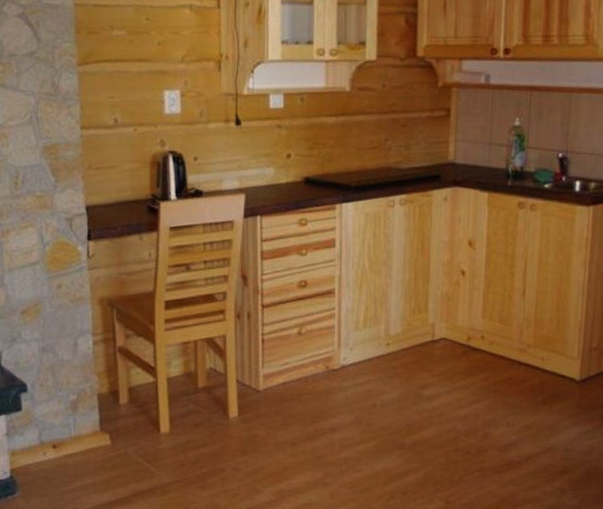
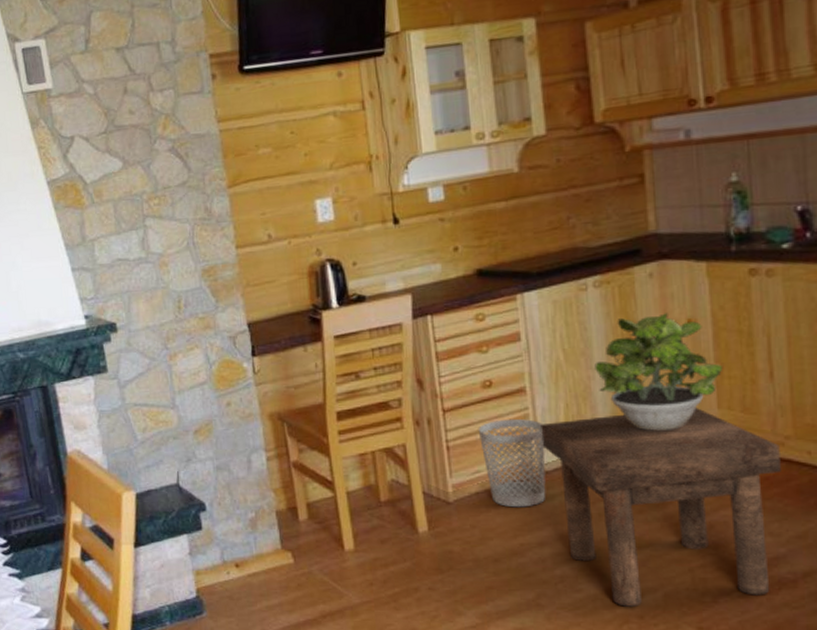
wastebasket: none [290,317,345,397] -> present [478,418,546,508]
stool: none [343,316,523,484] -> present [541,407,781,607]
potted plant: none [392,233,490,335] -> present [594,313,724,431]

